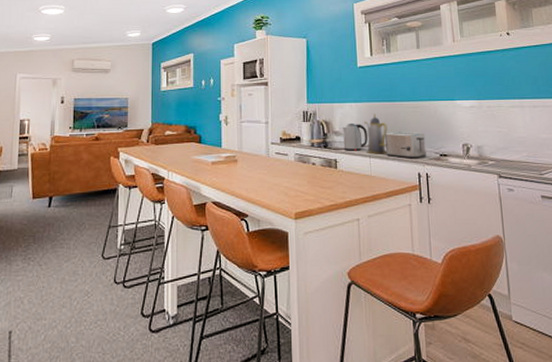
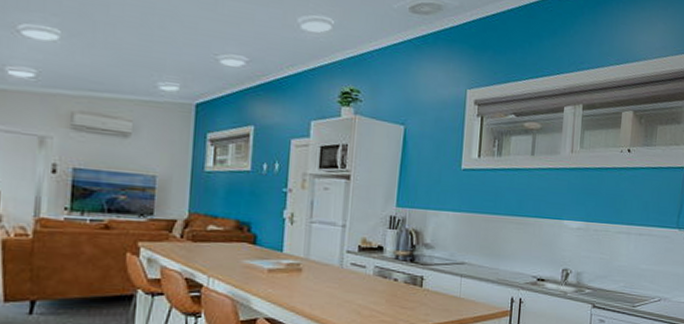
kettle: present [343,123,368,152] -> none [433,235,462,270]
coffee pot: present [364,114,387,154] -> none [459,227,486,274]
toaster: present [385,130,426,160] -> none [480,248,525,283]

